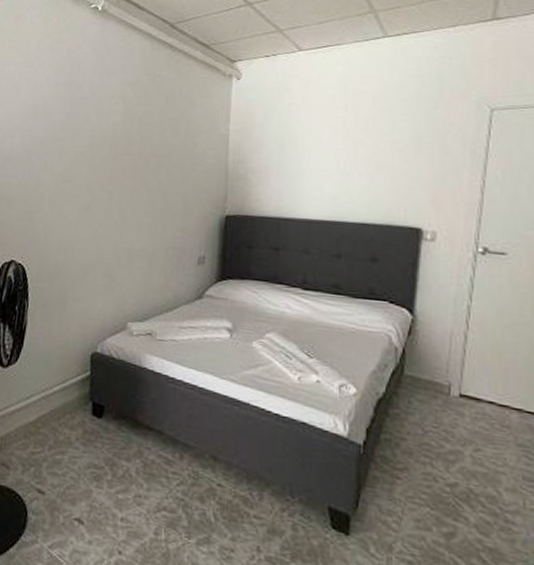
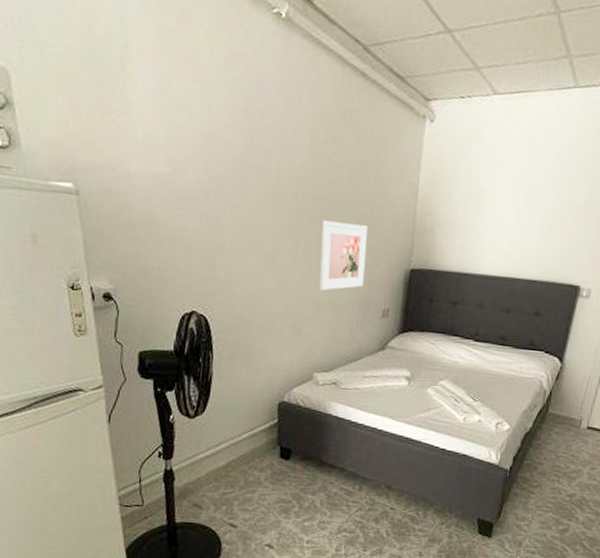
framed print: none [132,173,180,239] -> present [319,220,368,291]

